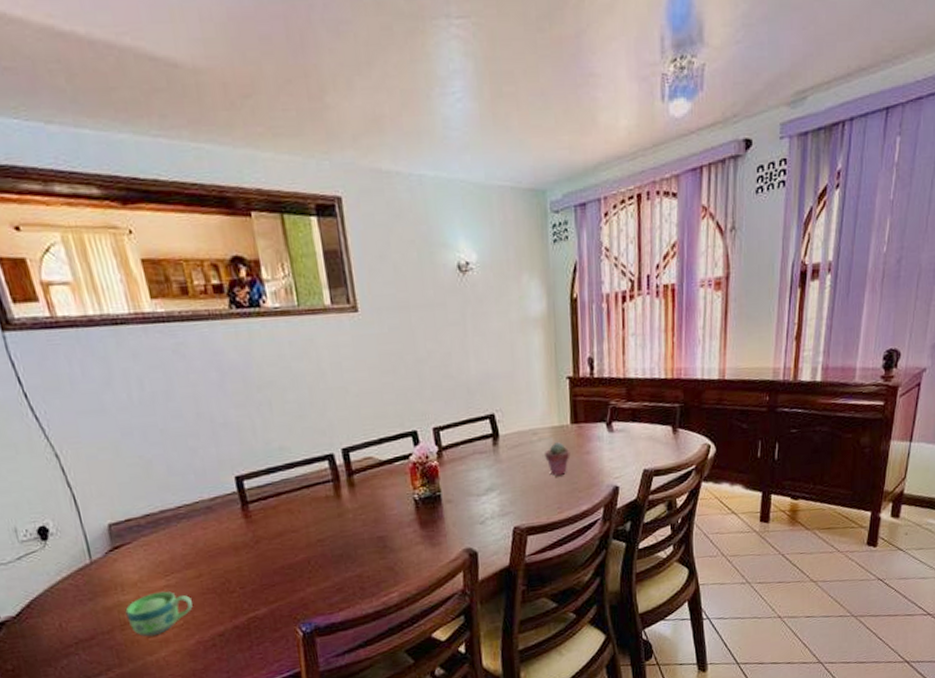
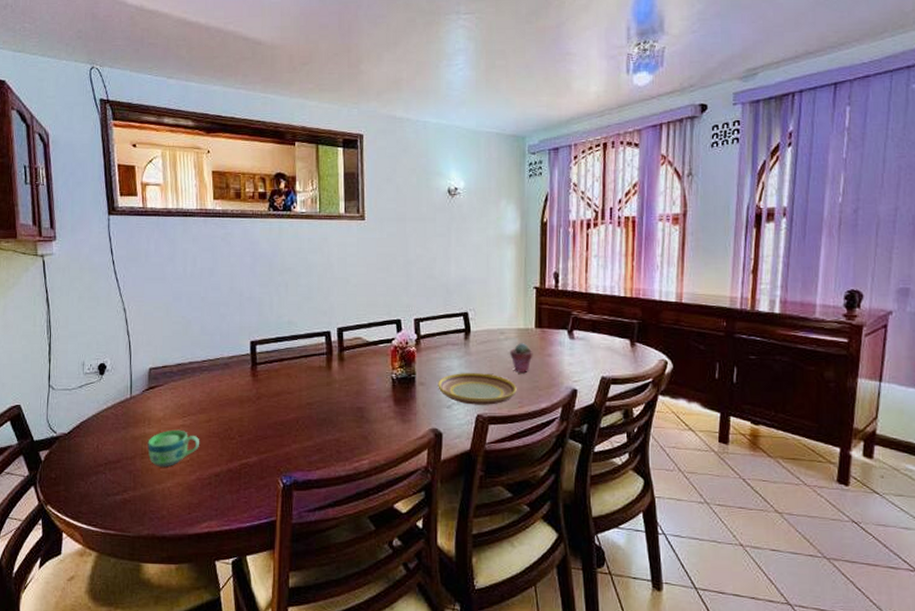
plate: none [467,480,555,518] -> present [438,373,517,405]

